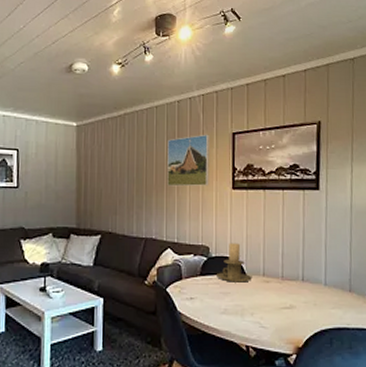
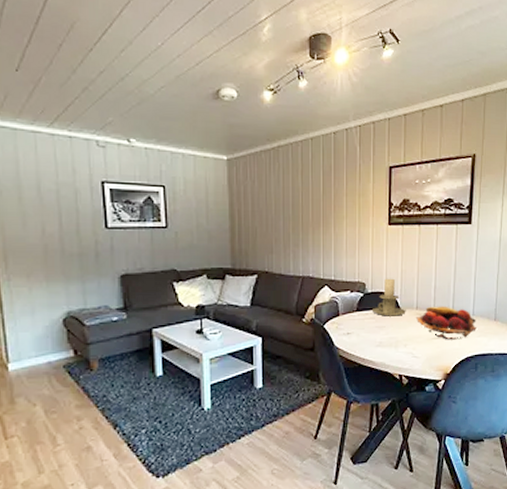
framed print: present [167,134,209,187] -> none [324,168,366,223]
fruit basket: none [262,273,330,311] -> present [415,306,477,340]

